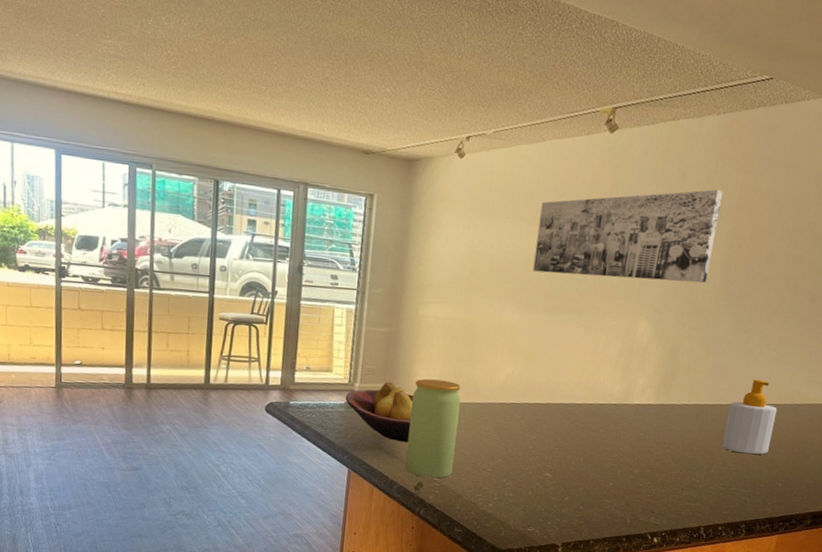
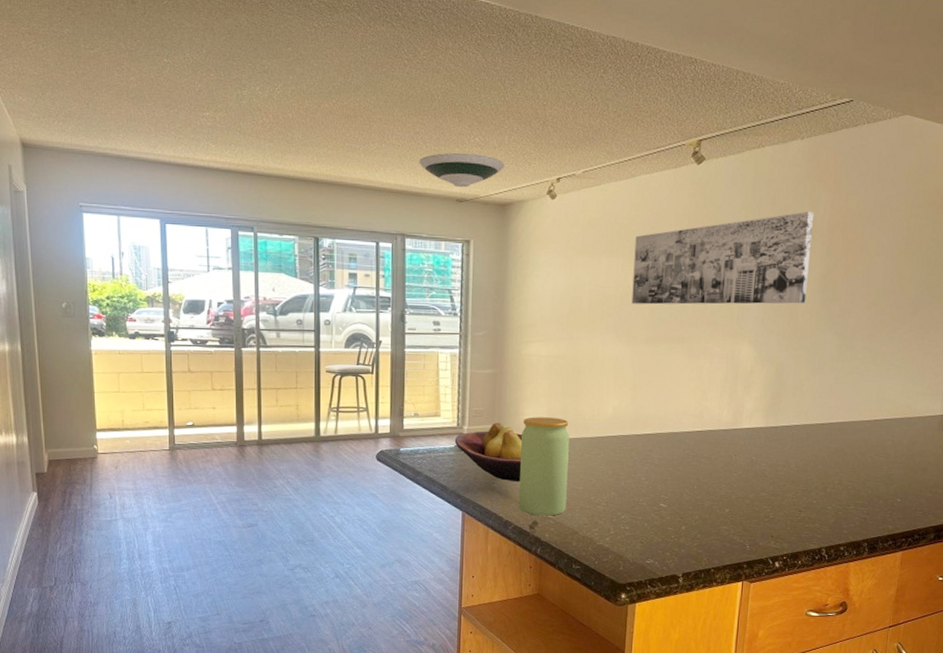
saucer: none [327,101,414,140] -> present [419,153,505,188]
soap bottle: present [721,379,778,455] -> none [836,395,889,471]

